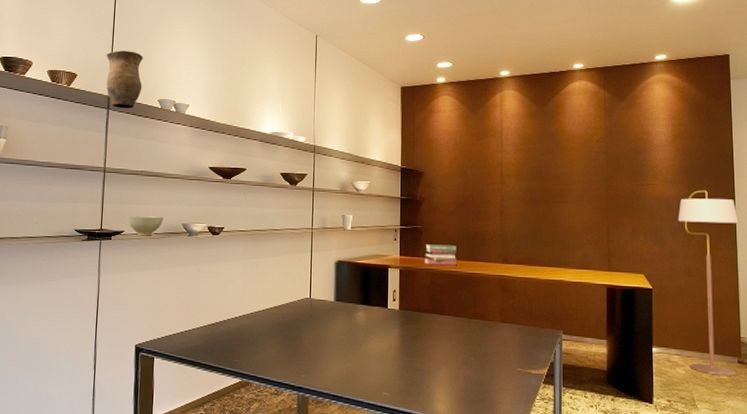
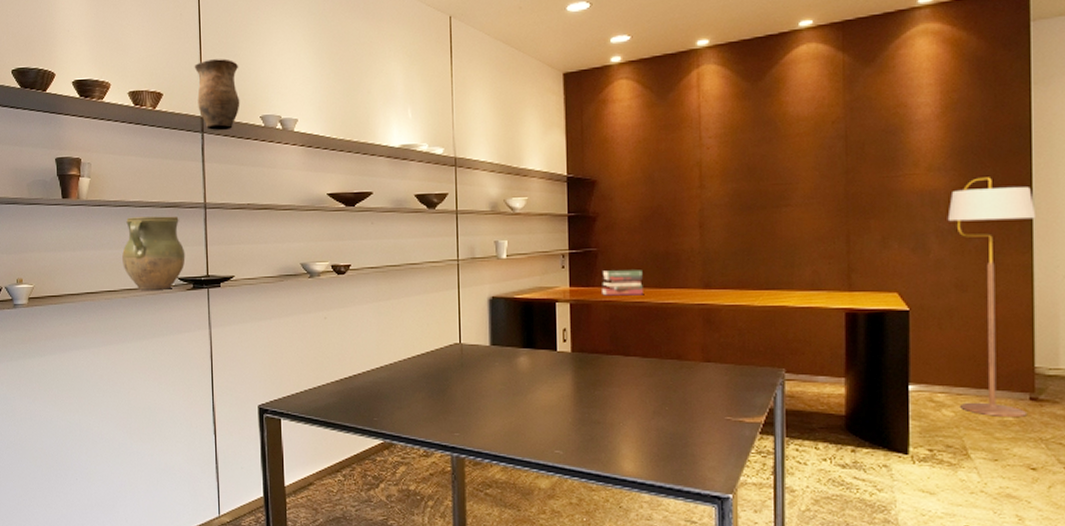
ceramic jug: none [27,175,84,239] -> present [122,216,186,290]
bowl: present [127,215,164,236] -> none [236,257,279,281]

